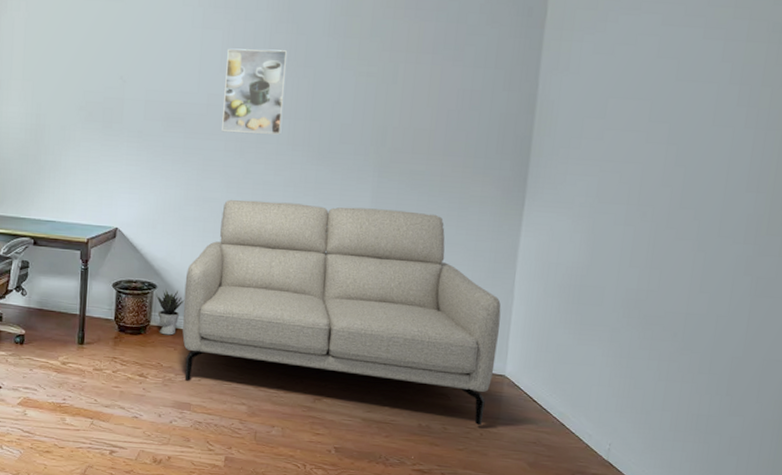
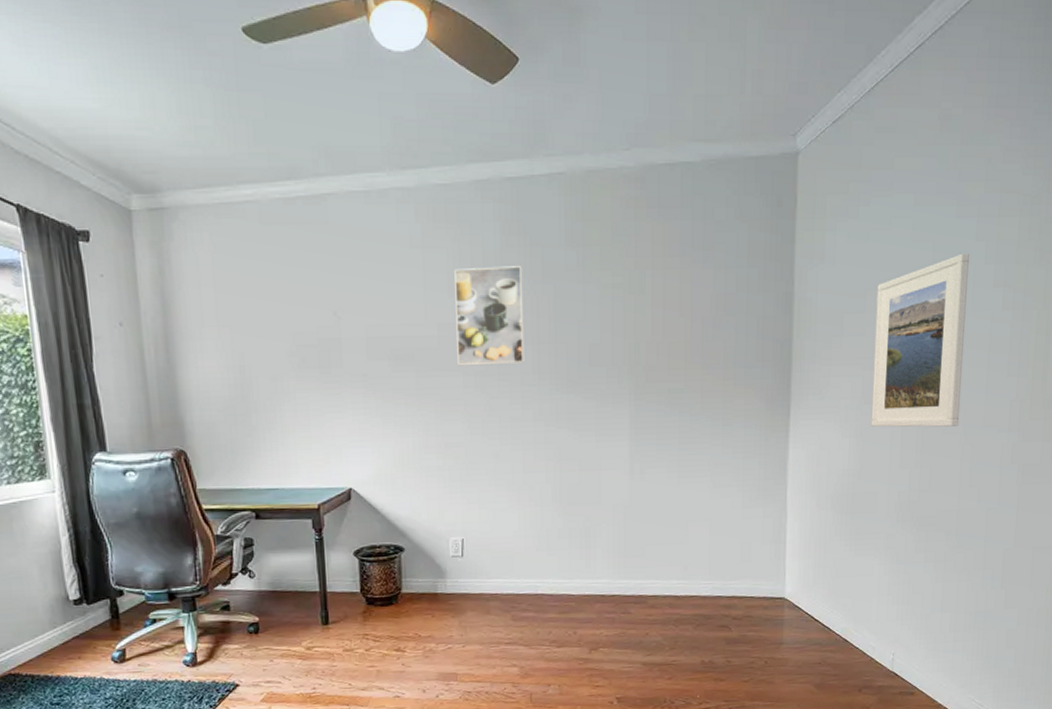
potted plant: present [156,288,185,335] -> none [405,549,438,602]
sofa: present [182,200,501,426] -> none [435,434,775,654]
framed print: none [603,72,714,233] -> present [870,253,969,428]

